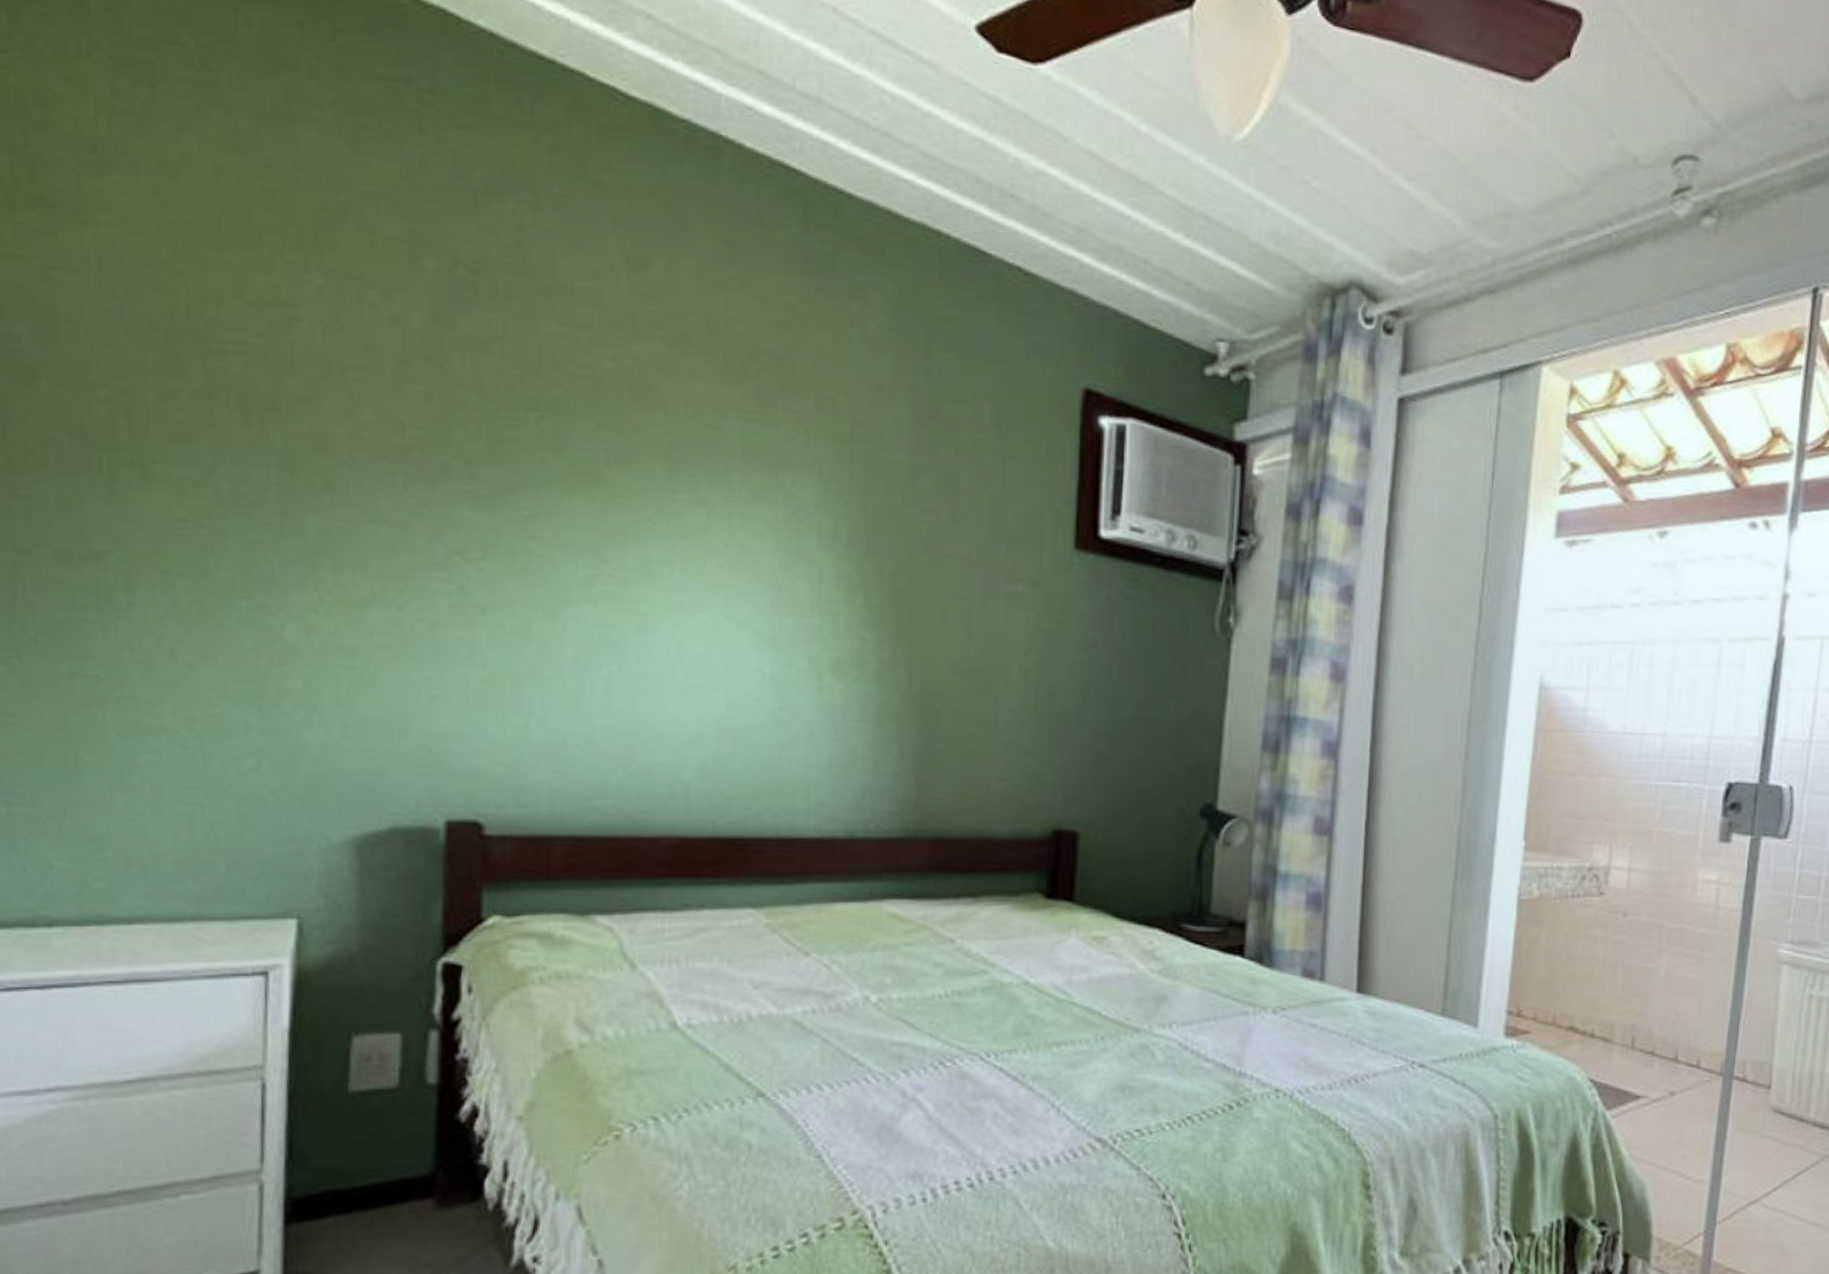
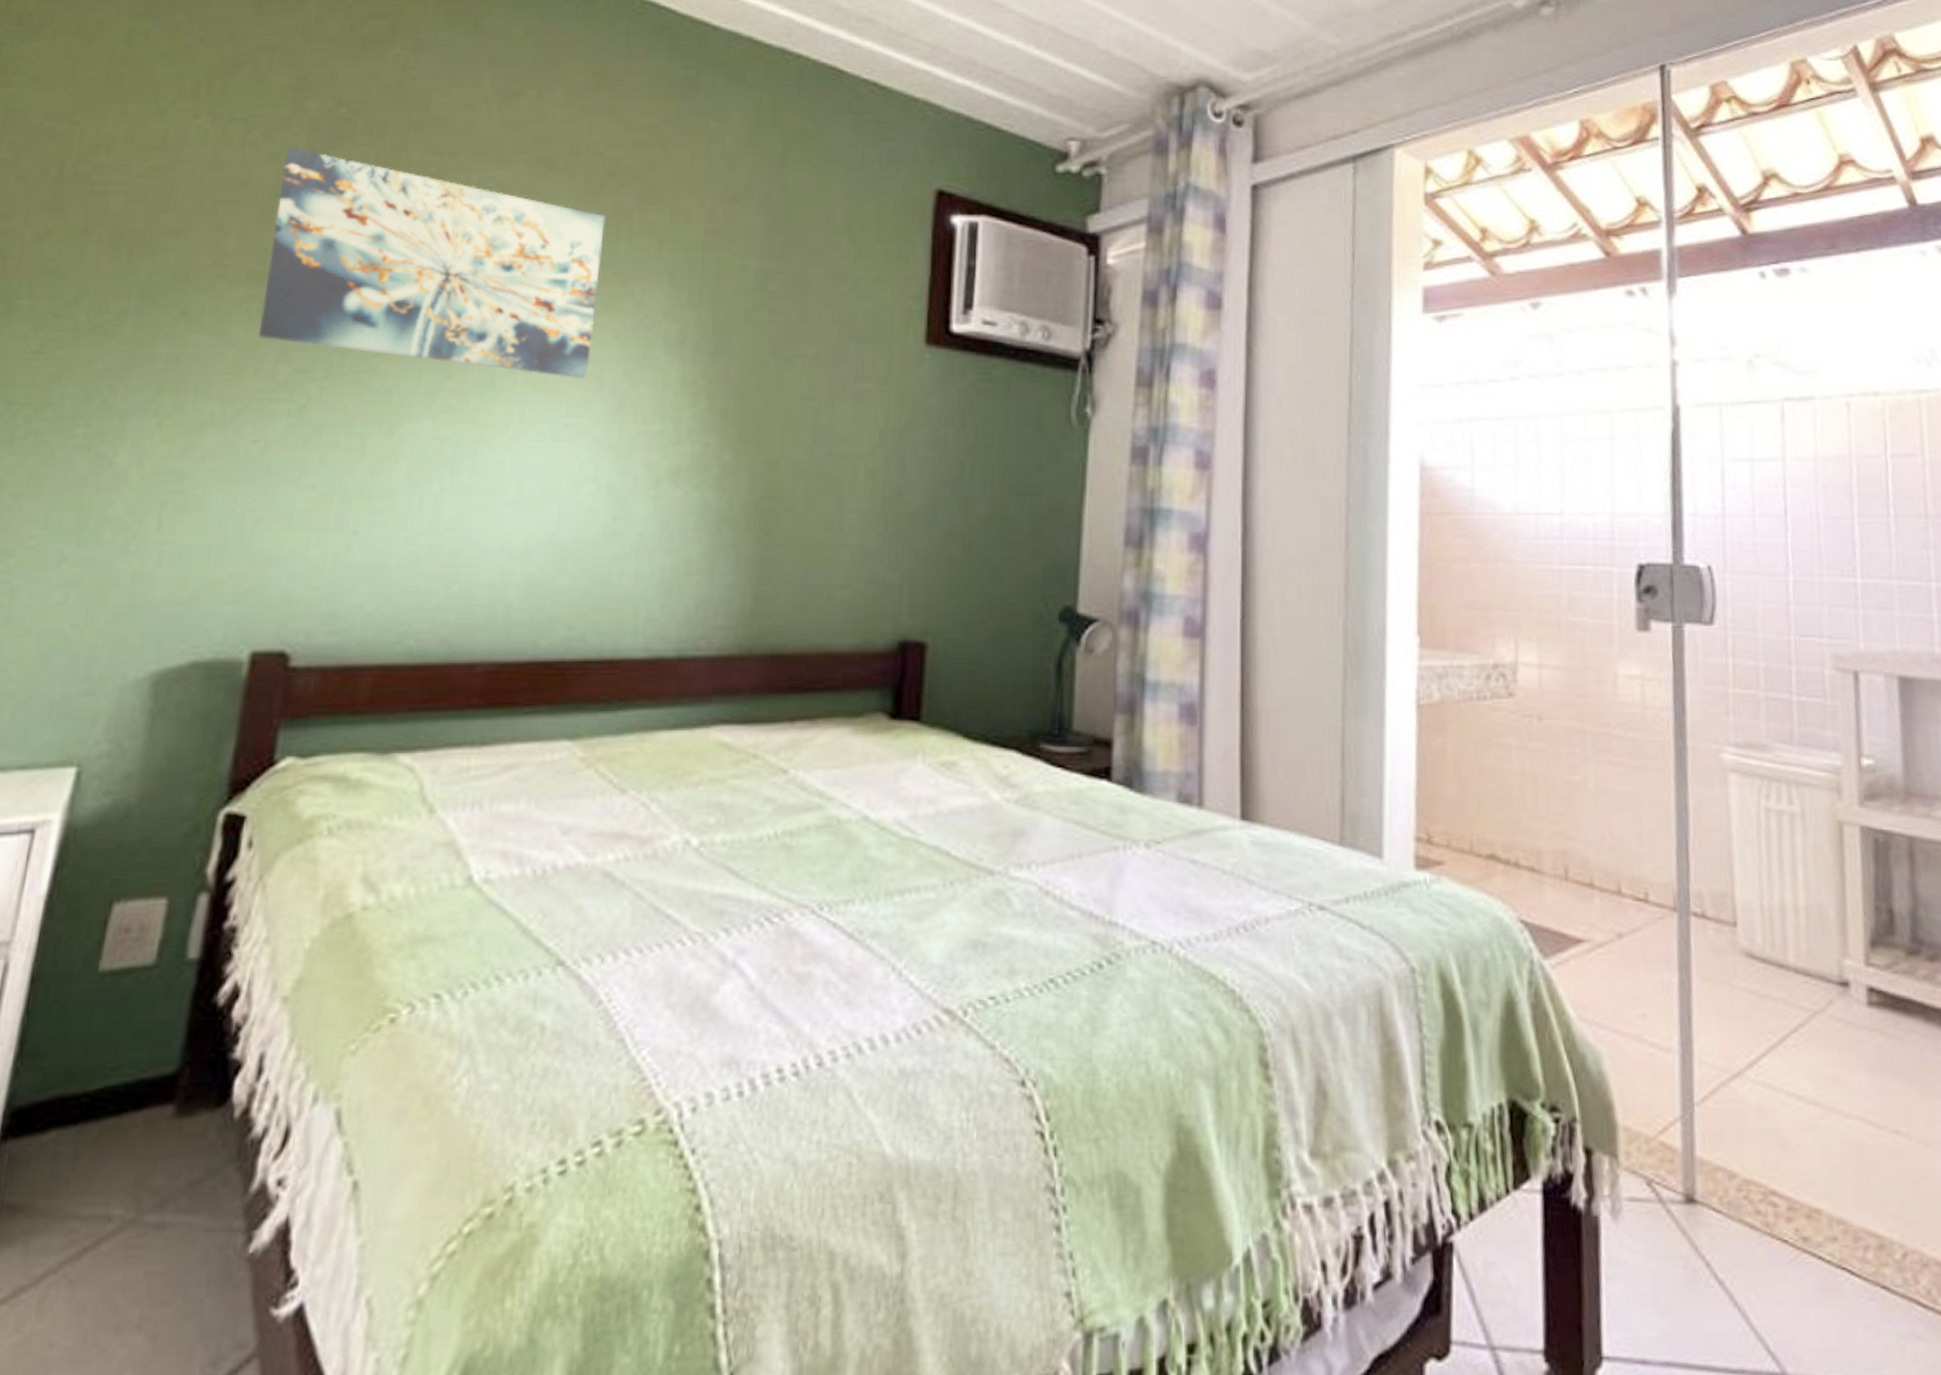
wall art: none [406,310,749,571] -> present [259,147,606,379]

